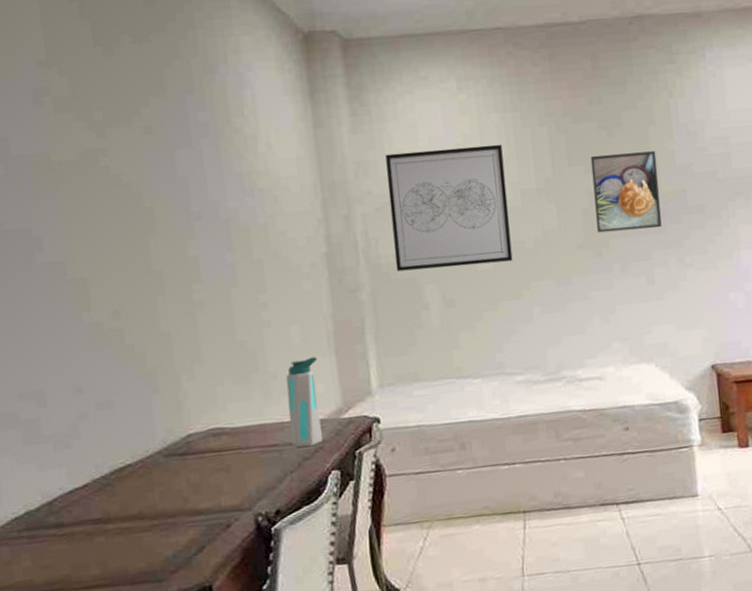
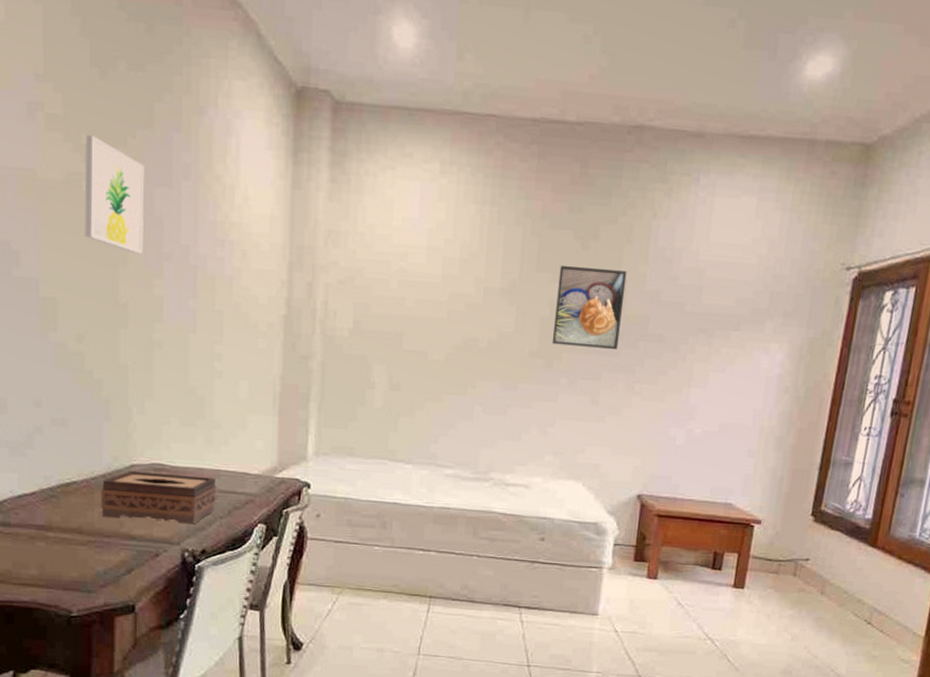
wall art: none [96,111,171,218] -> present [84,135,145,254]
tissue box: none [158,431,284,497] -> present [101,470,216,525]
water bottle: present [286,356,323,449] -> none [225,413,261,498]
wall art: present [385,144,513,272] -> none [349,227,475,356]

